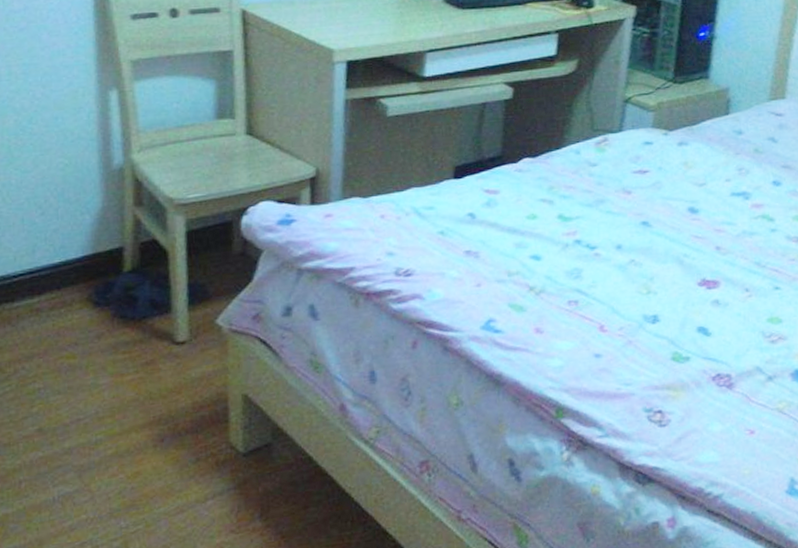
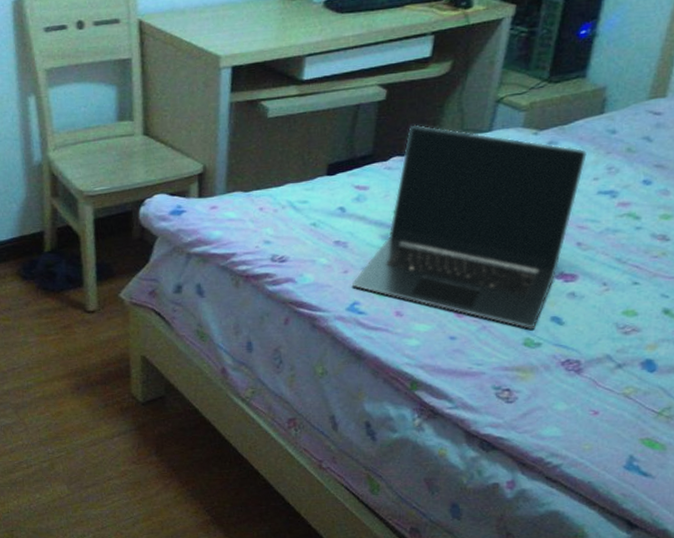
laptop: none [486,124,718,342] -> present [352,124,588,330]

